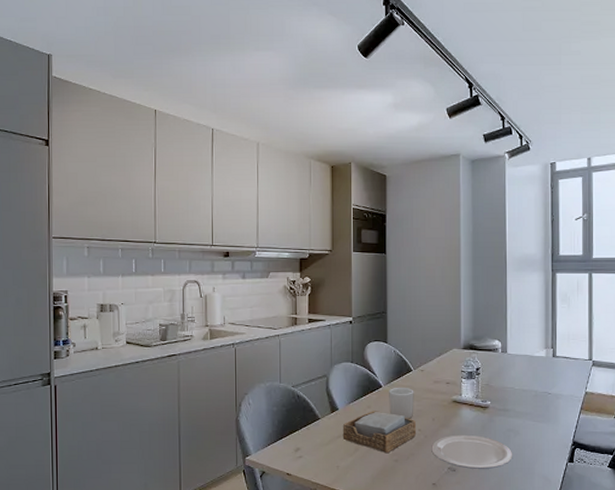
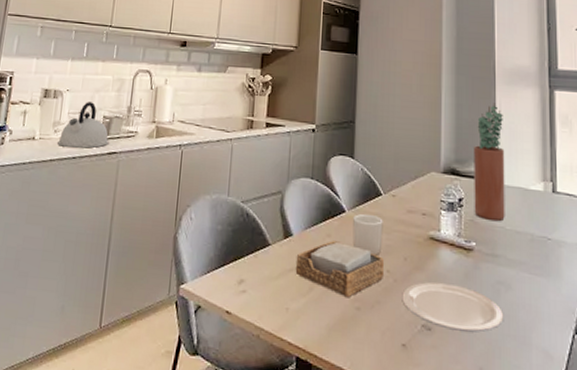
kettle: none [120,313,168,355] -> present [57,102,109,149]
vase: none [489,287,514,384] -> present [474,103,505,222]

